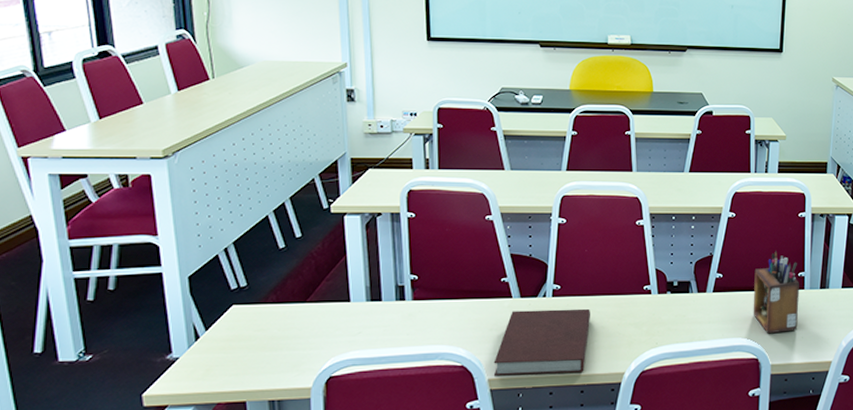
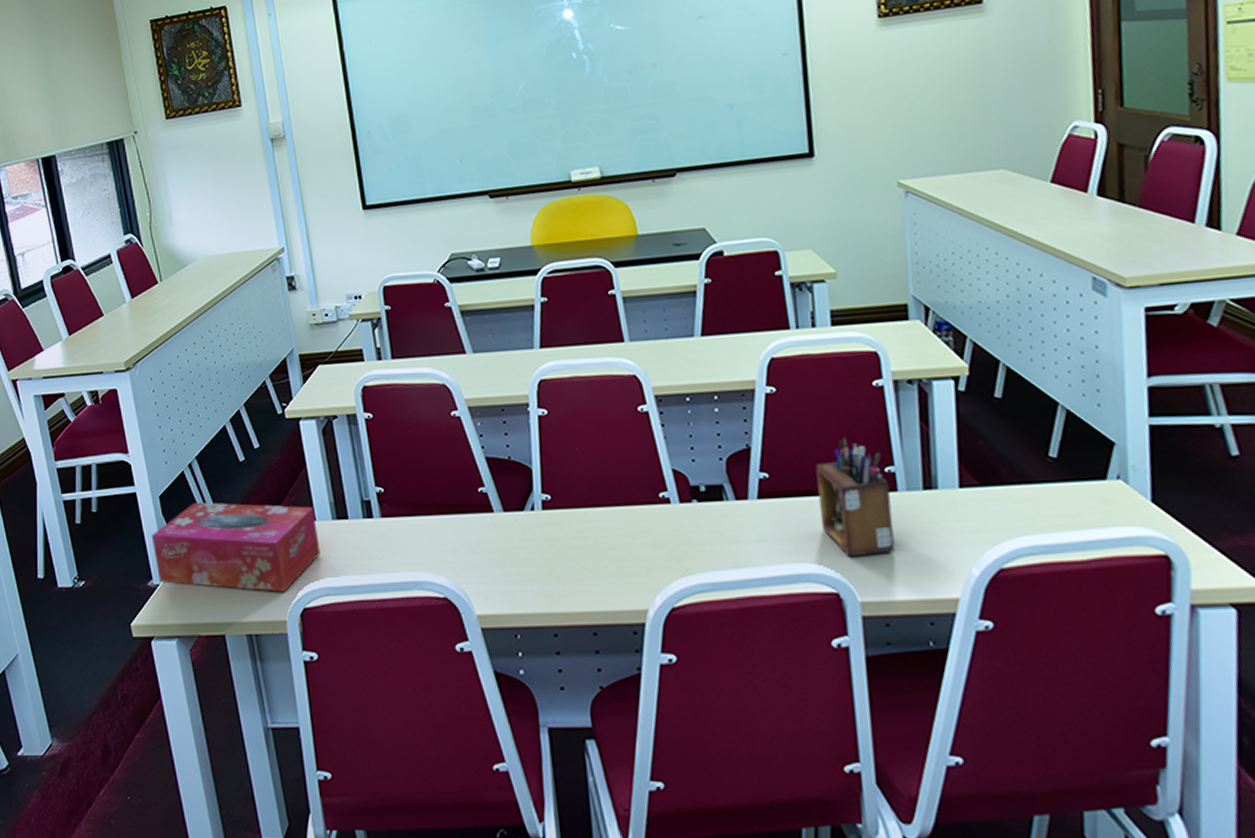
tissue box: none [175,284,352,363] -> present [151,502,321,592]
notebook: present [493,308,590,376] -> none [481,524,595,612]

